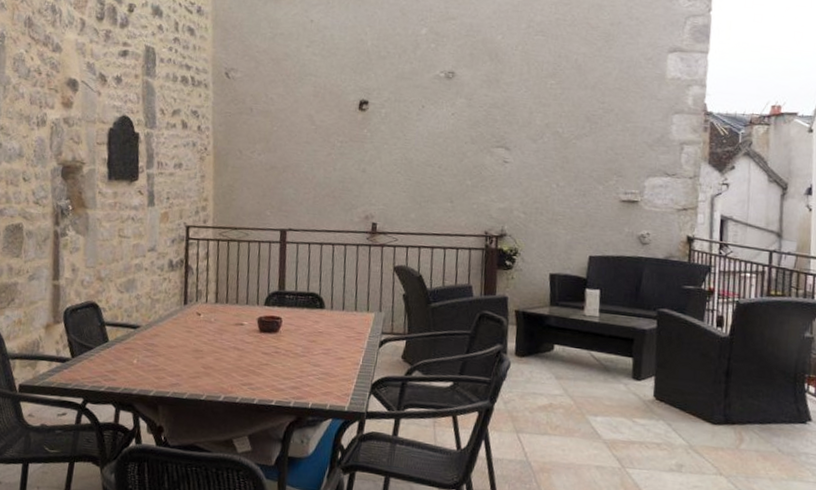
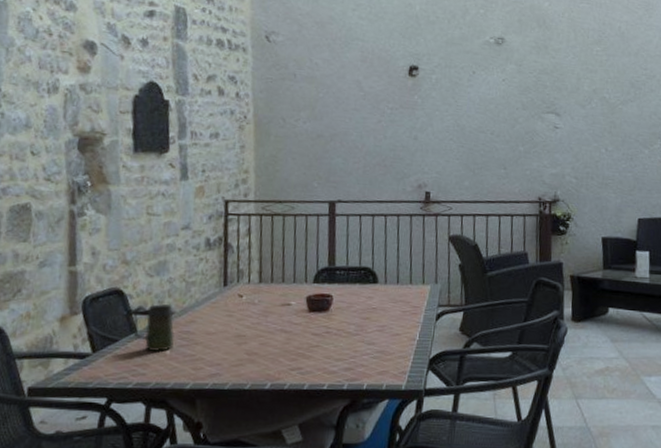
mug: none [105,317,141,360] -> present [133,303,175,351]

